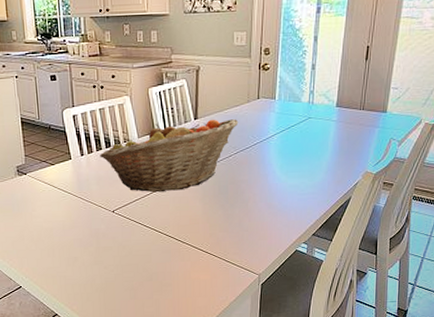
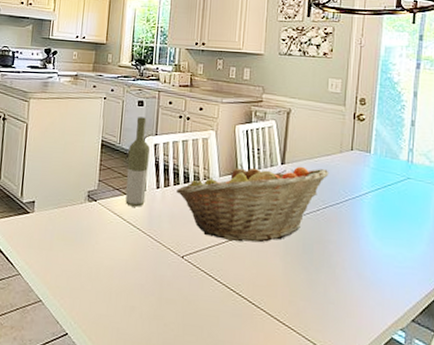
bottle: none [48,91,72,175] -> present [125,117,150,207]

